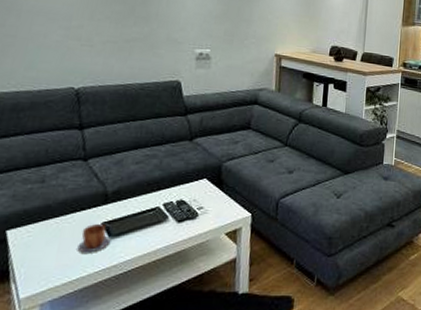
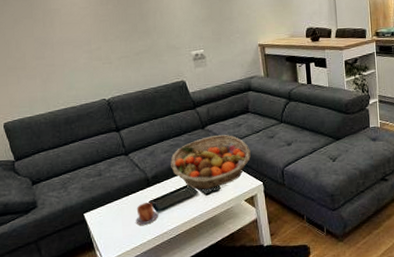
fruit basket: none [140,150,244,216] -> present [170,134,251,190]

